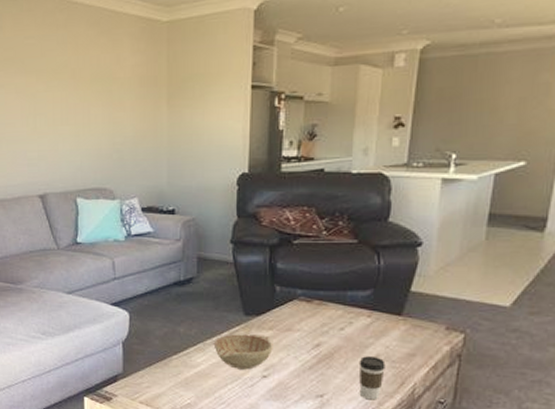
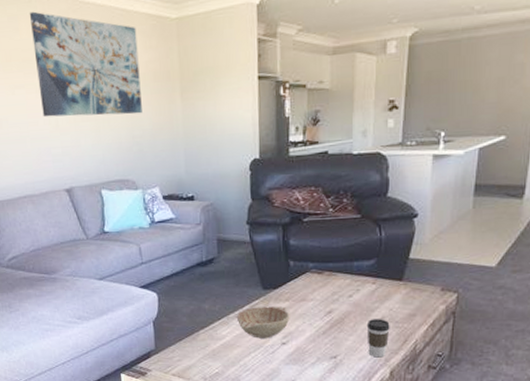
wall art: none [14,9,125,120] -> present [29,11,142,118]

